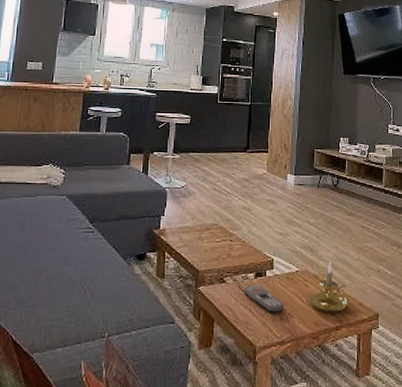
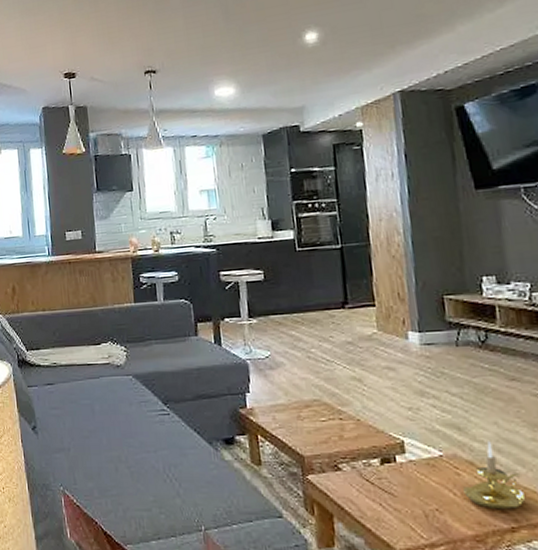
remote control: present [243,285,284,312] -> none [366,473,428,507]

